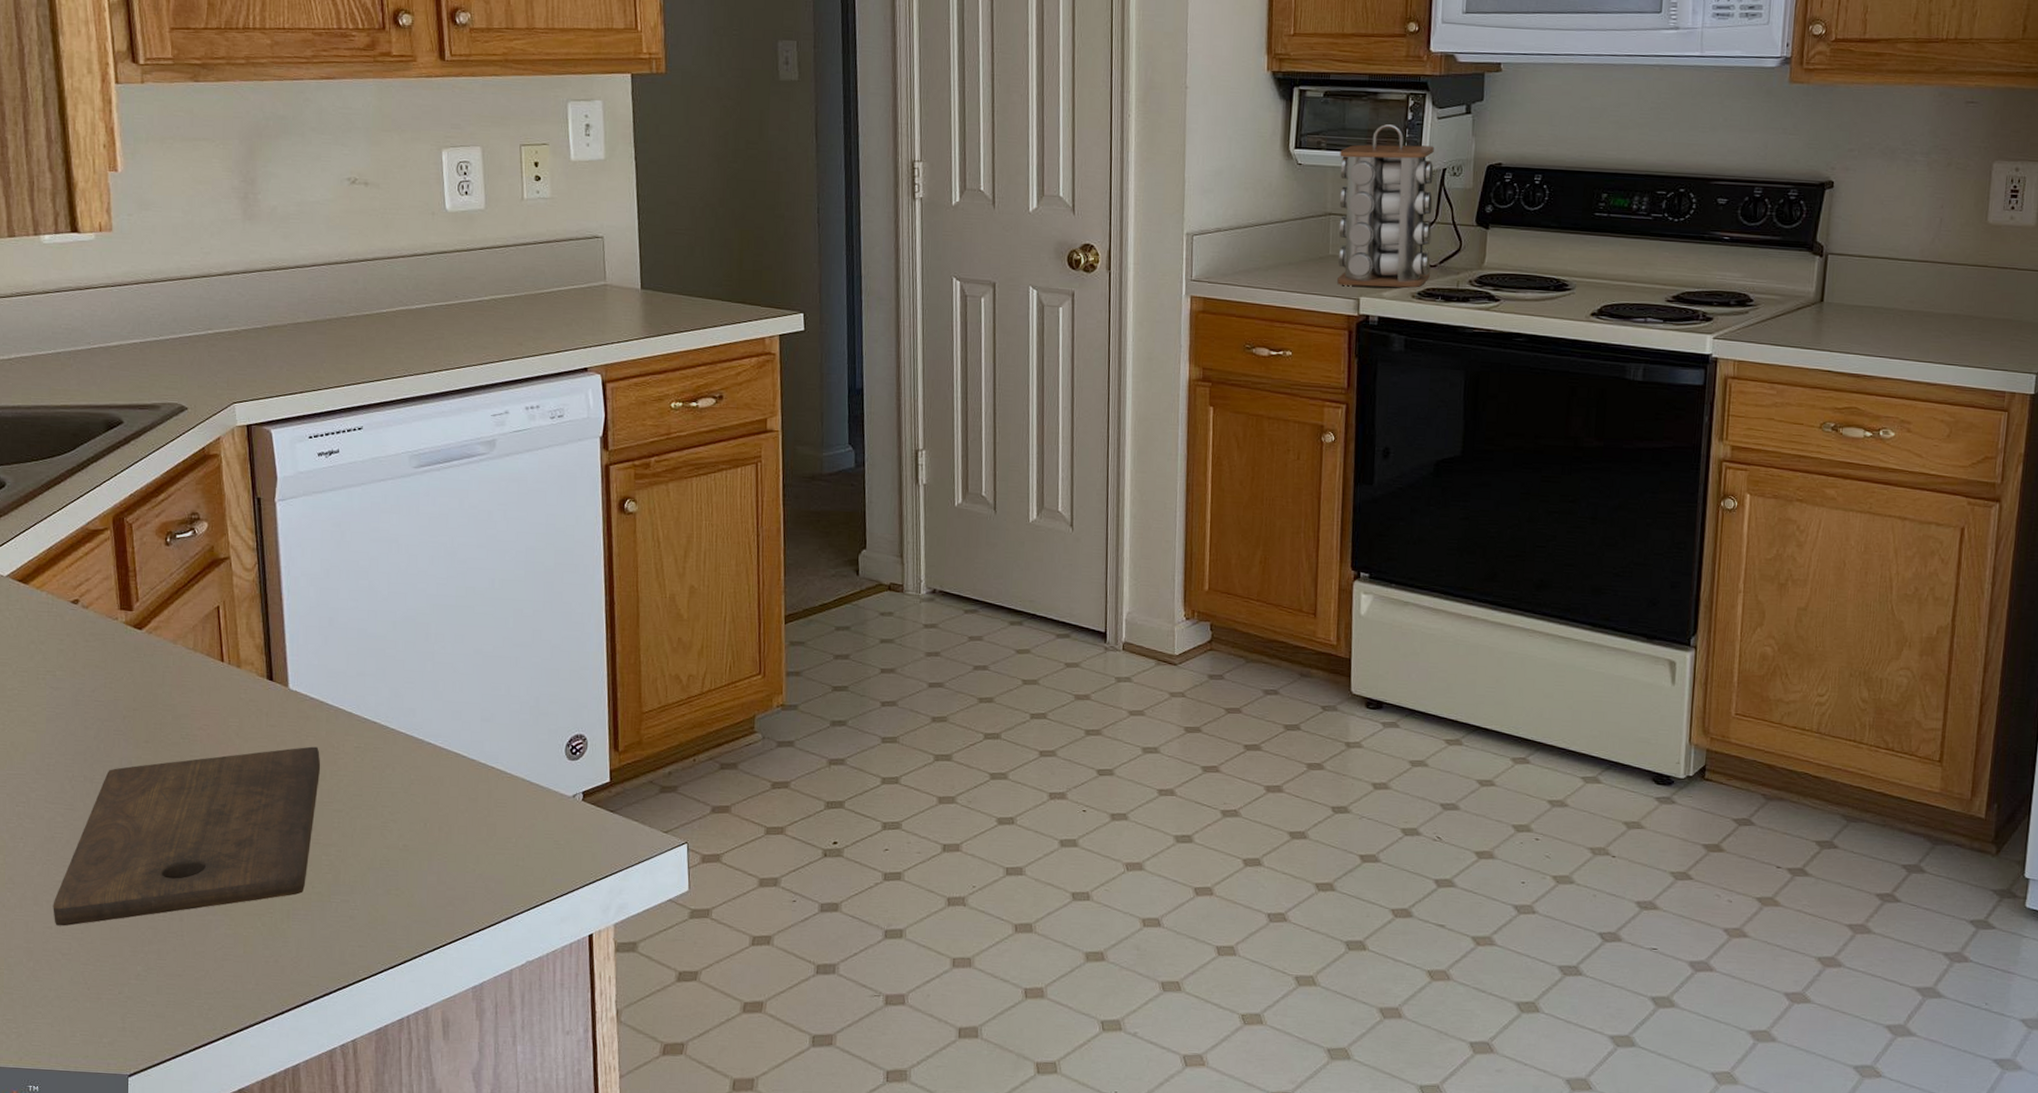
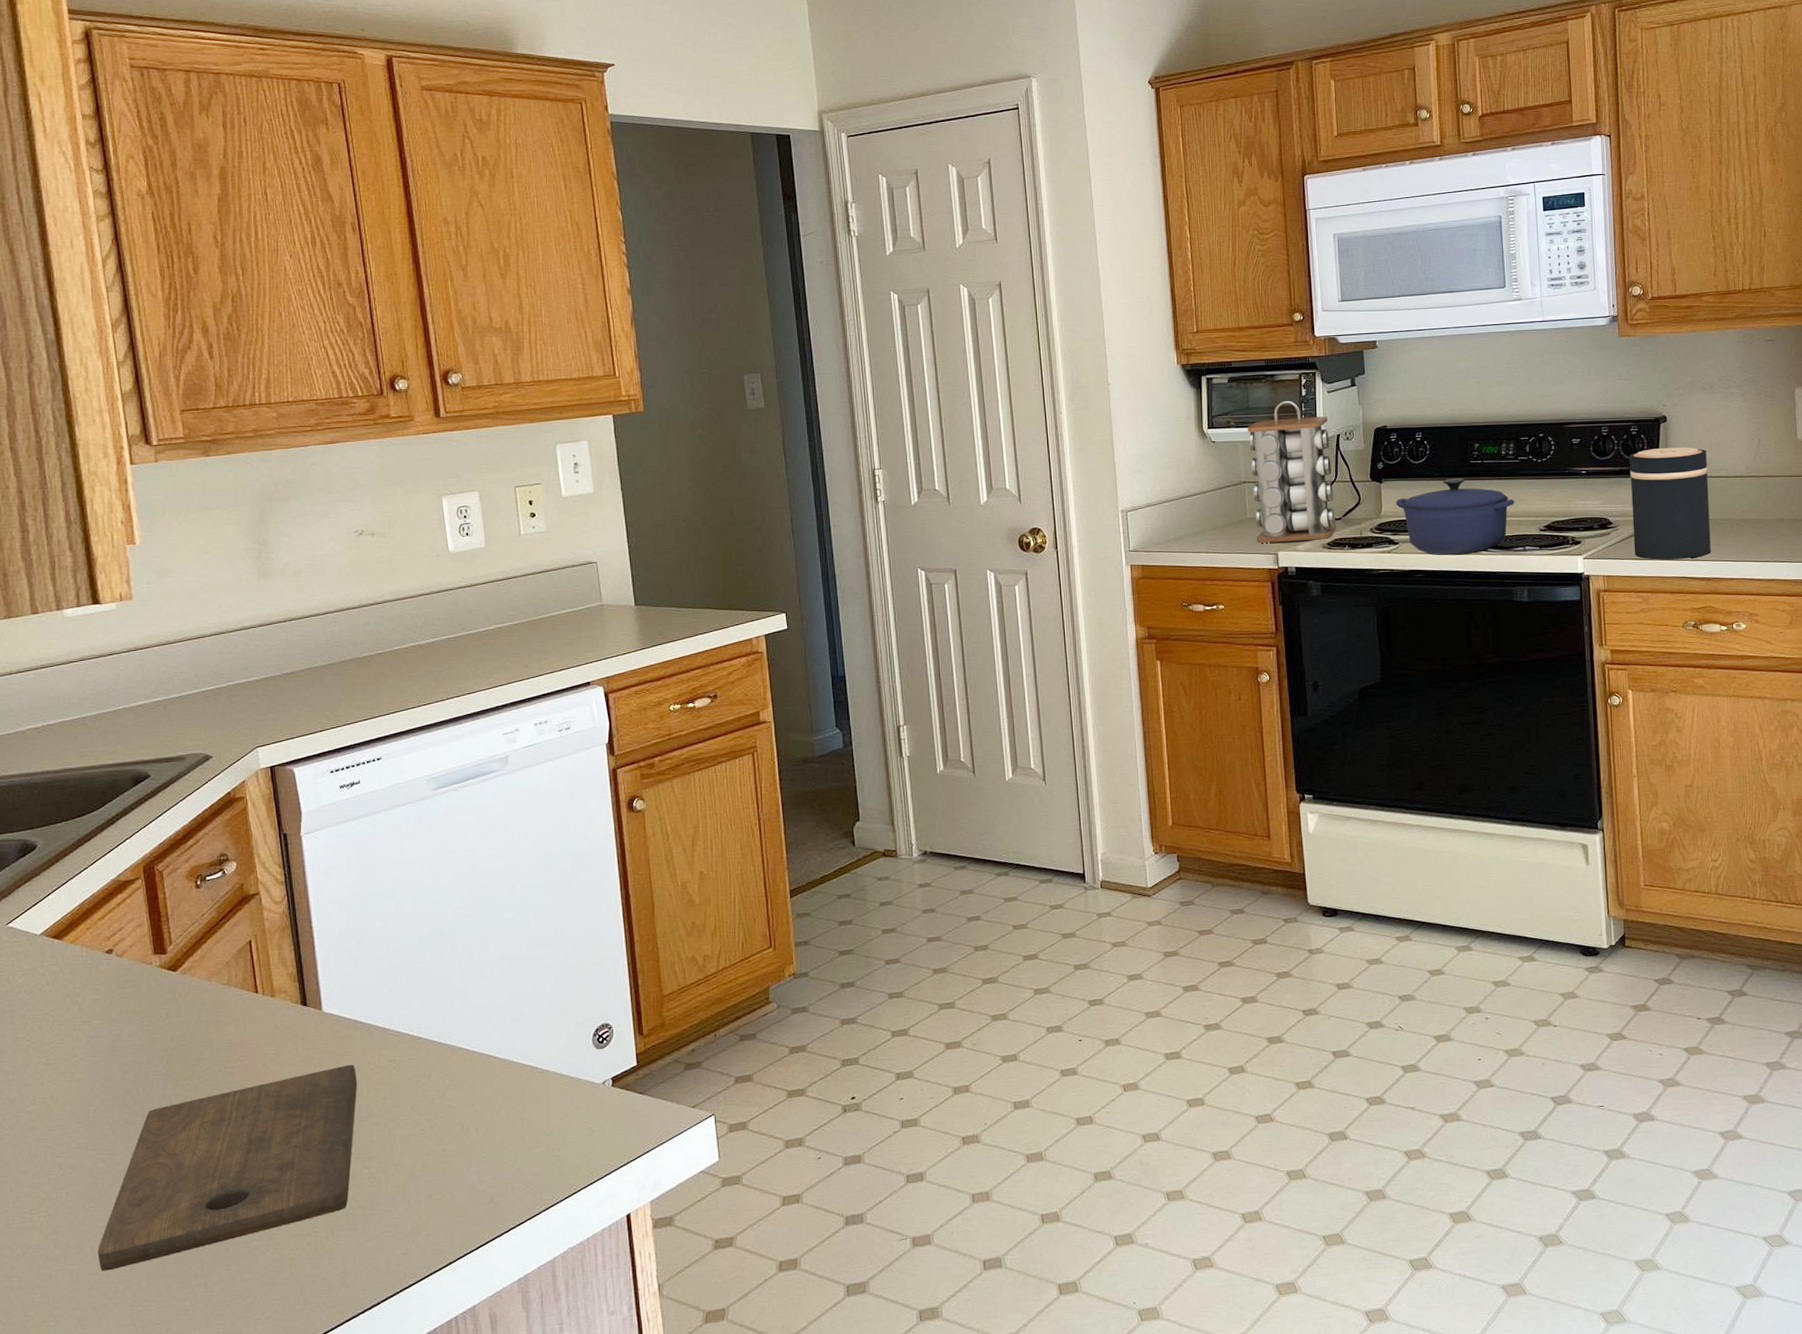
cooking pot: none [1501,230,1641,321] -> present [1395,478,1515,556]
cylinder: none [1774,218,1876,351] -> present [1630,447,1711,561]

